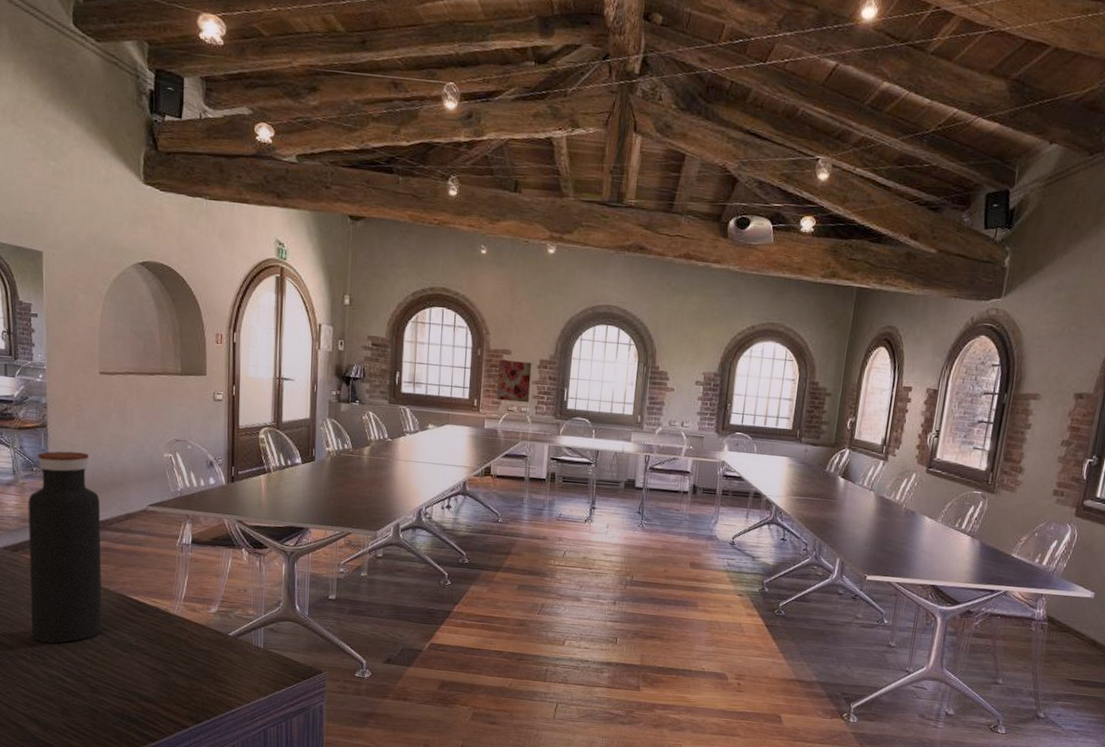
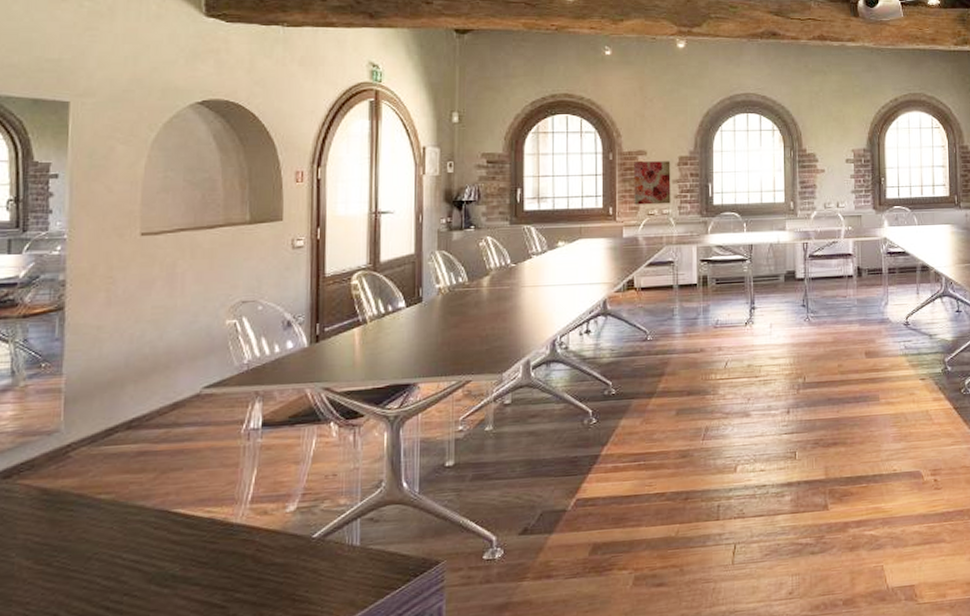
water bottle: present [28,451,102,644] -> none [25,335,136,598]

